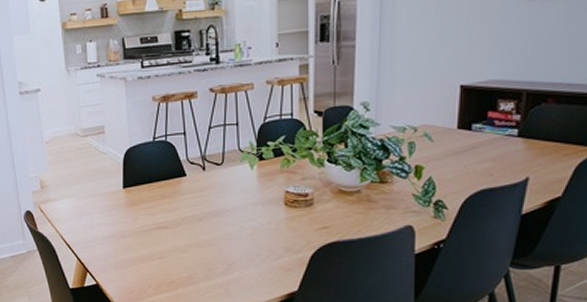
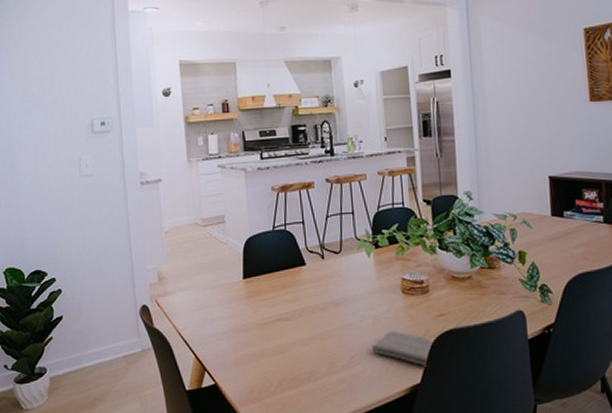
washcloth: none [250,241,313,276] -> present [372,330,433,367]

